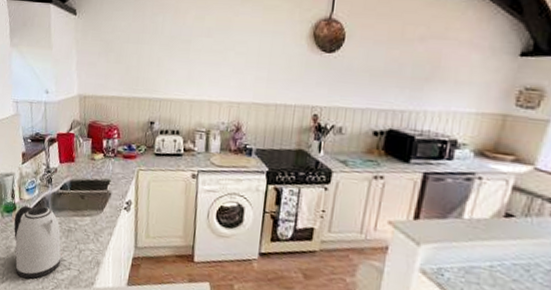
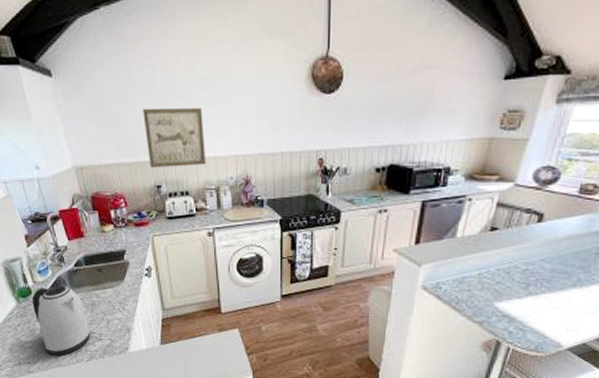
wall art: none [147,49,204,108] -> present [143,108,206,168]

